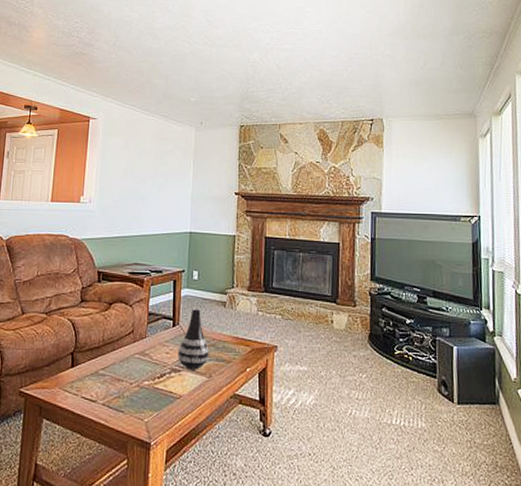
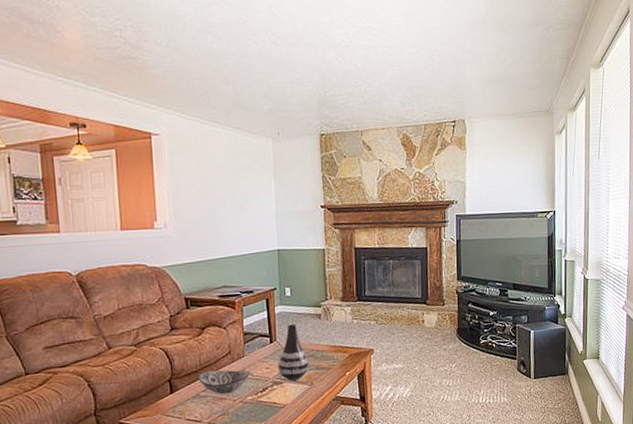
decorative bowl: none [99,348,149,375] -> present [198,370,250,395]

